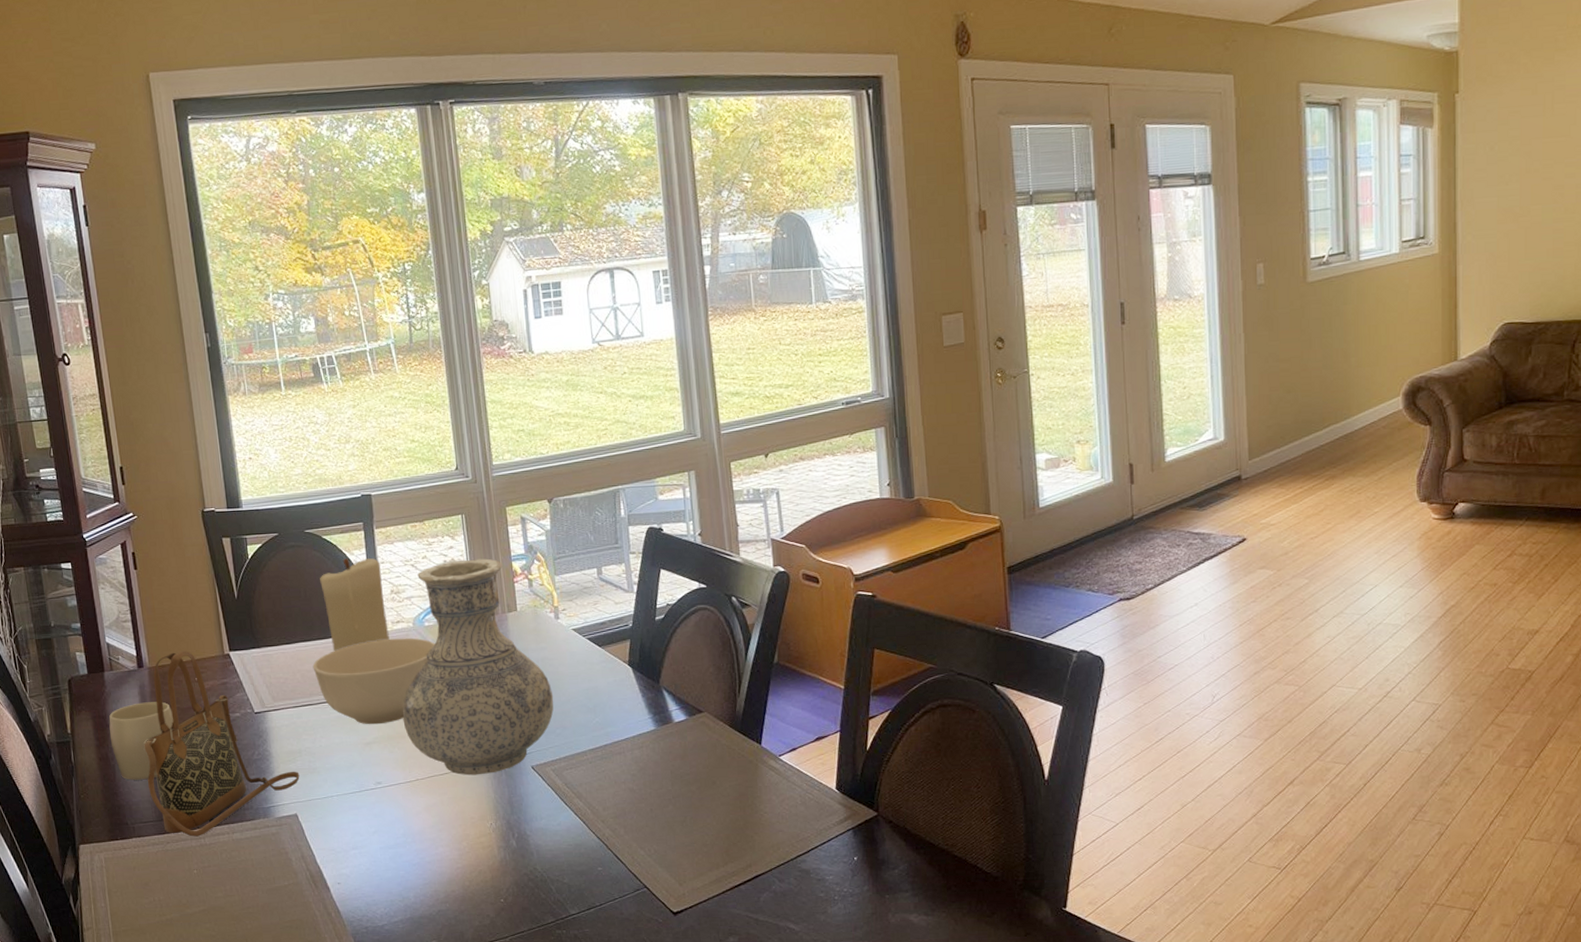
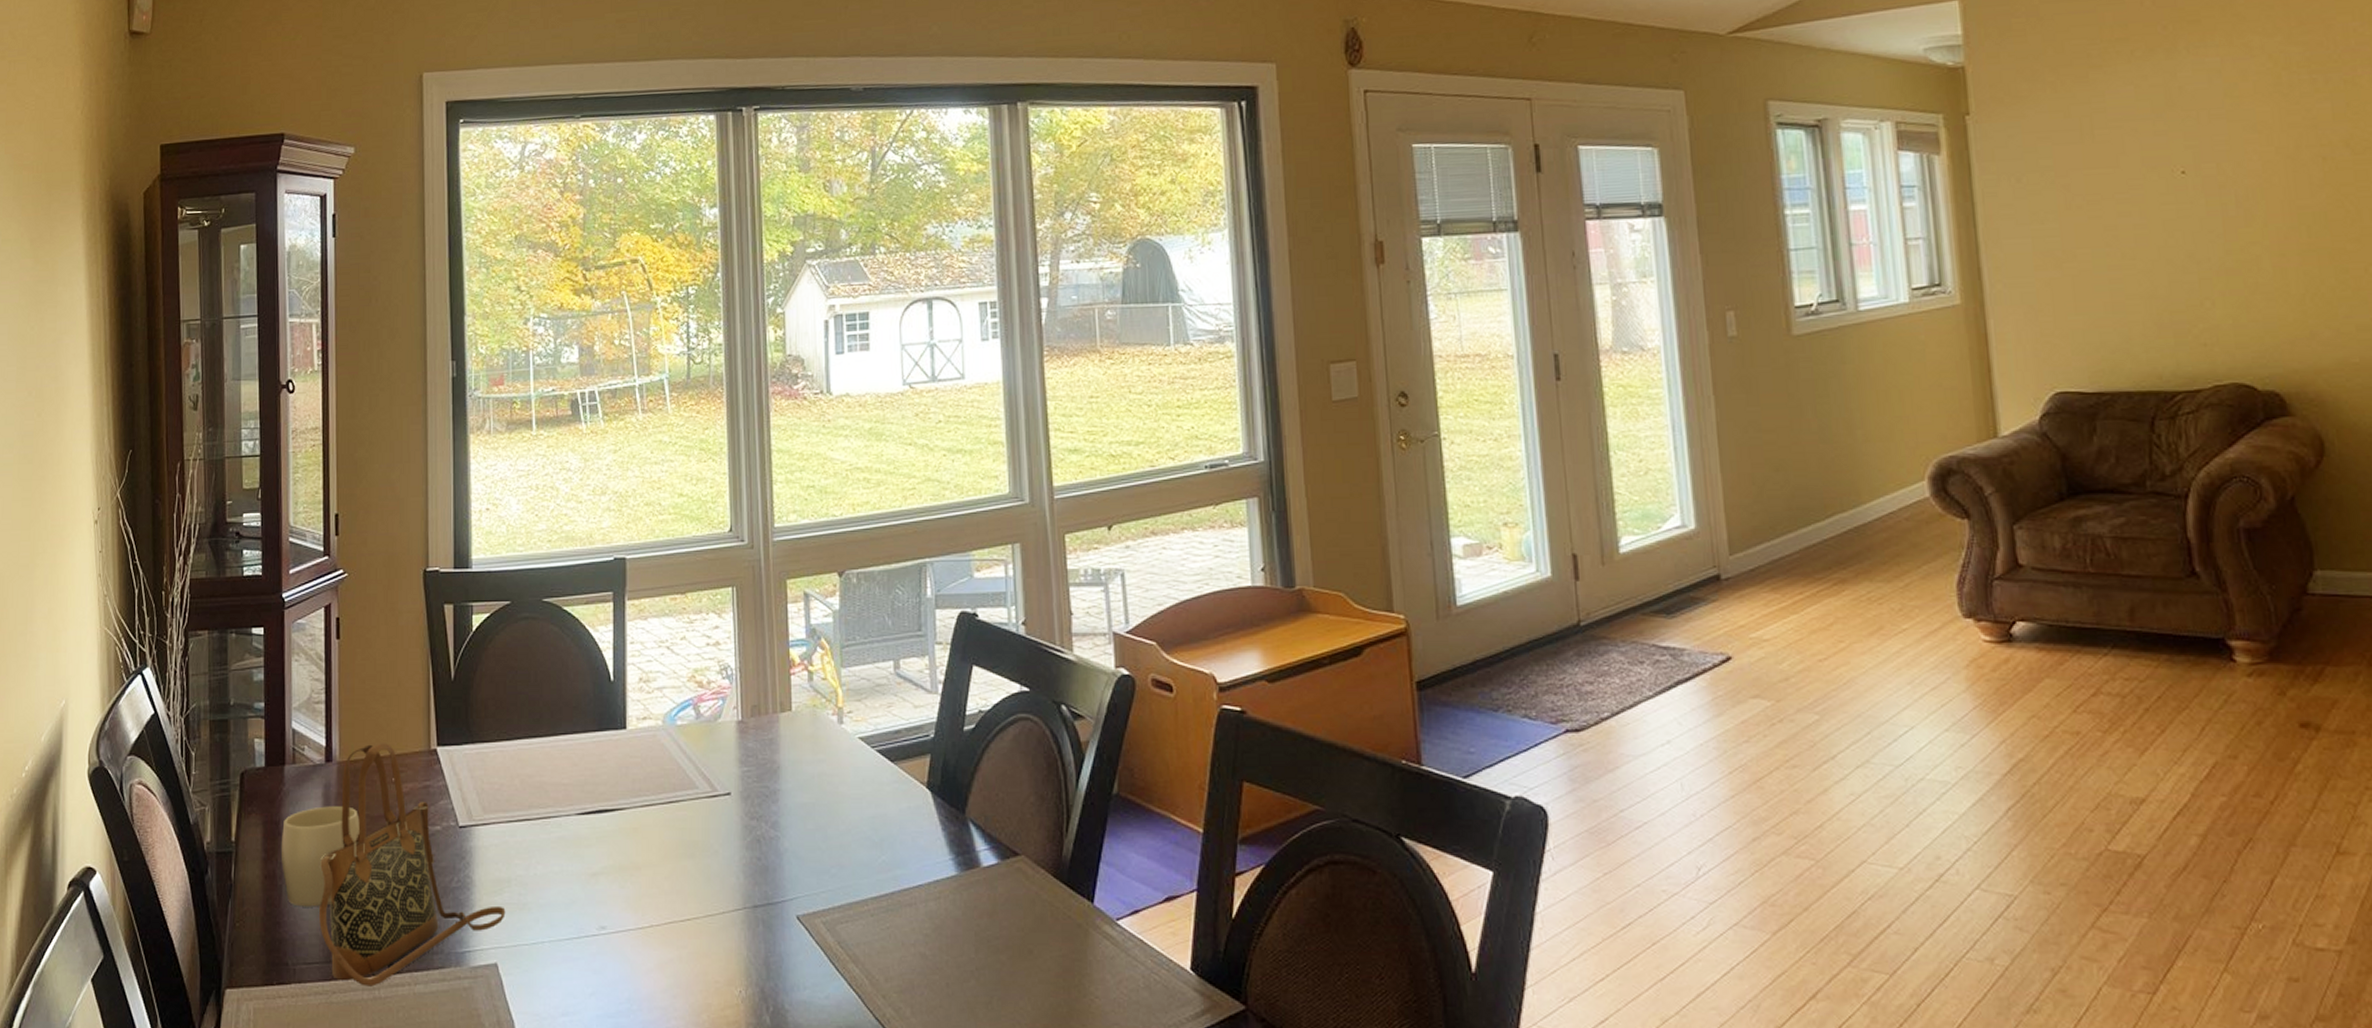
bowl: present [312,637,435,725] -> none [535,739,688,850]
candle: present [320,558,389,652] -> none [555,636,632,753]
vase: present [402,558,554,776] -> none [640,643,831,924]

